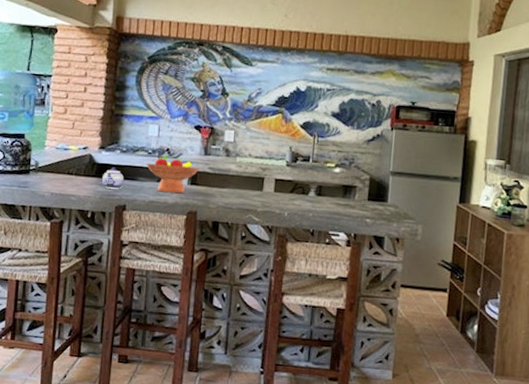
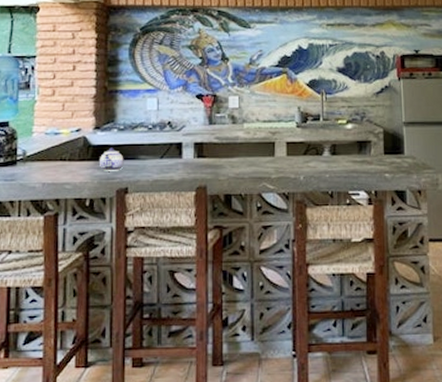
fruit bowl: present [145,154,201,194] -> none [146,129,206,169]

